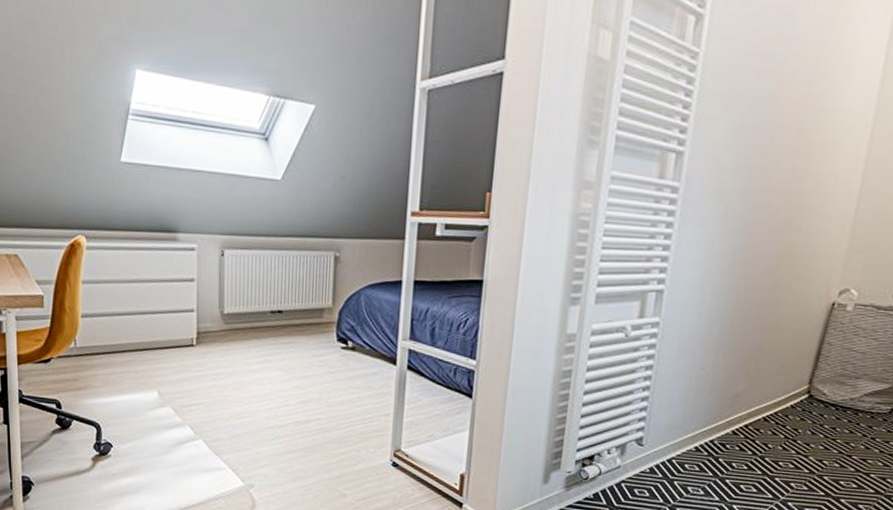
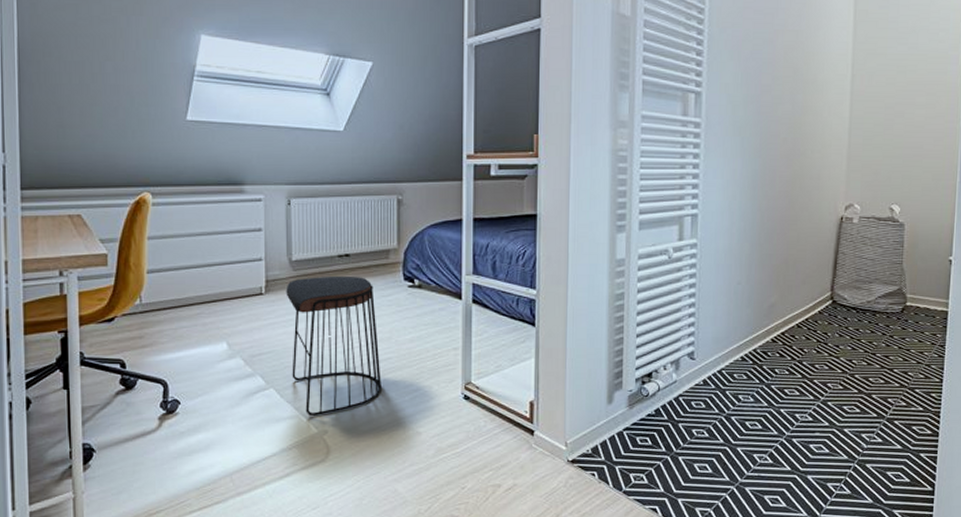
stool: none [217,331,310,470] -> present [286,275,381,417]

